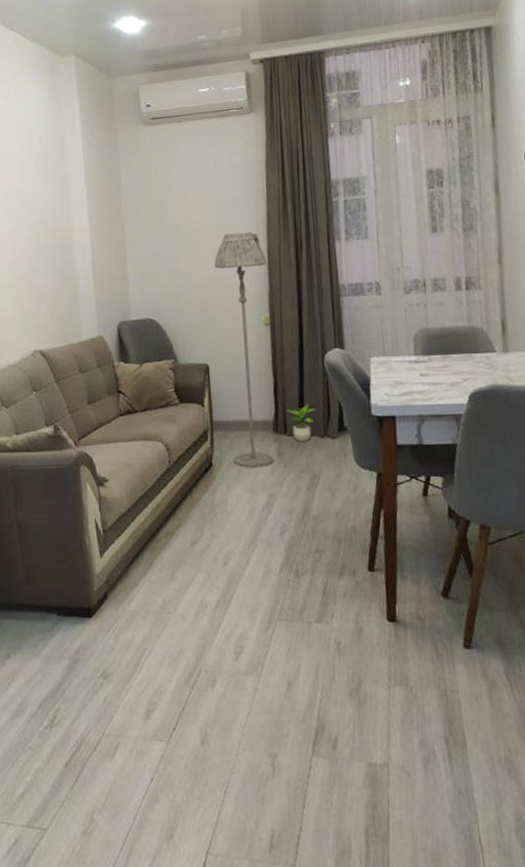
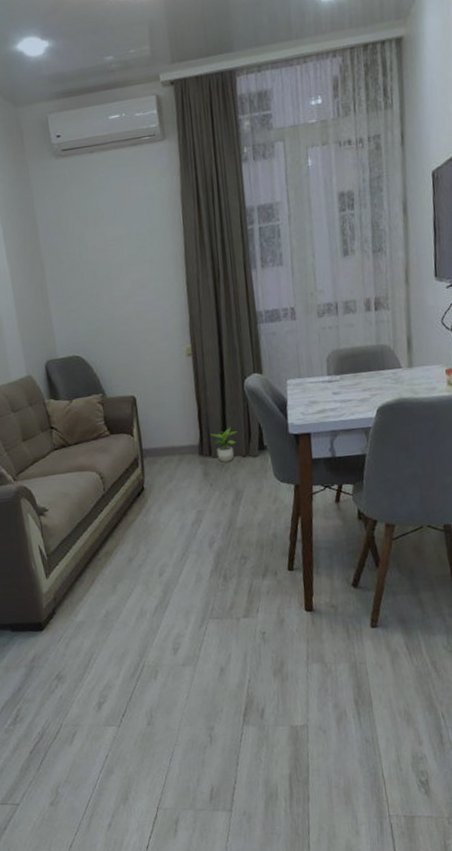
floor lamp: present [213,232,274,468] -> none [135,264,201,490]

